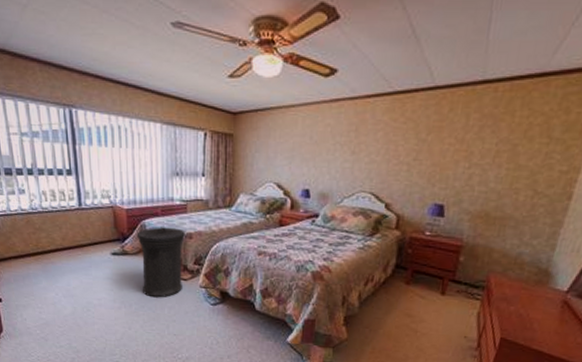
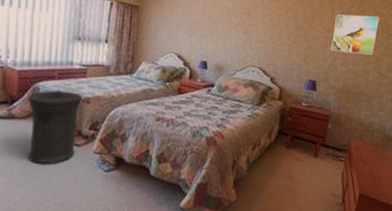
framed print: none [464,115,538,168] -> present [331,14,380,55]

